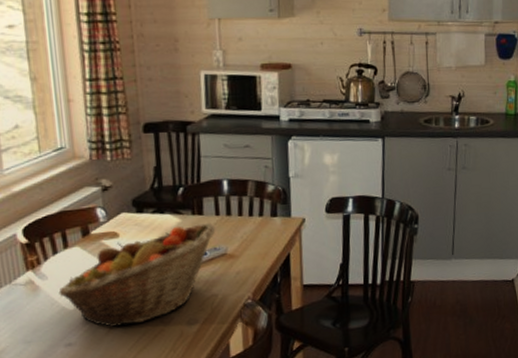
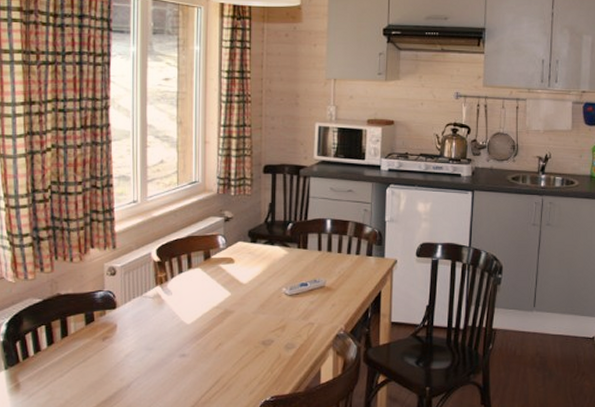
fruit basket: present [58,223,216,327] -> none [179,257,317,343]

